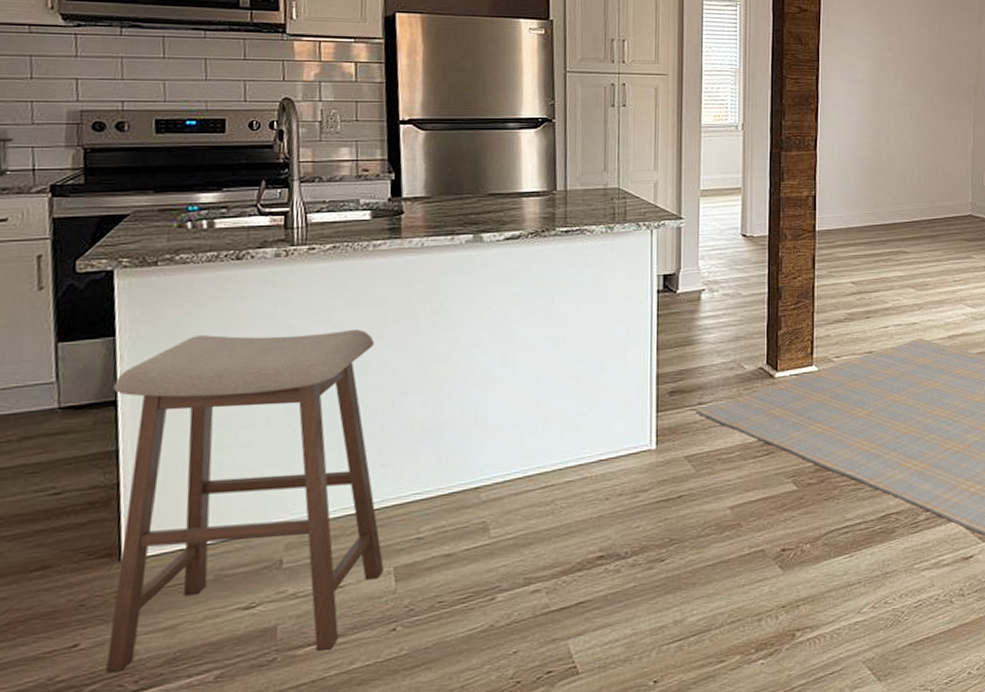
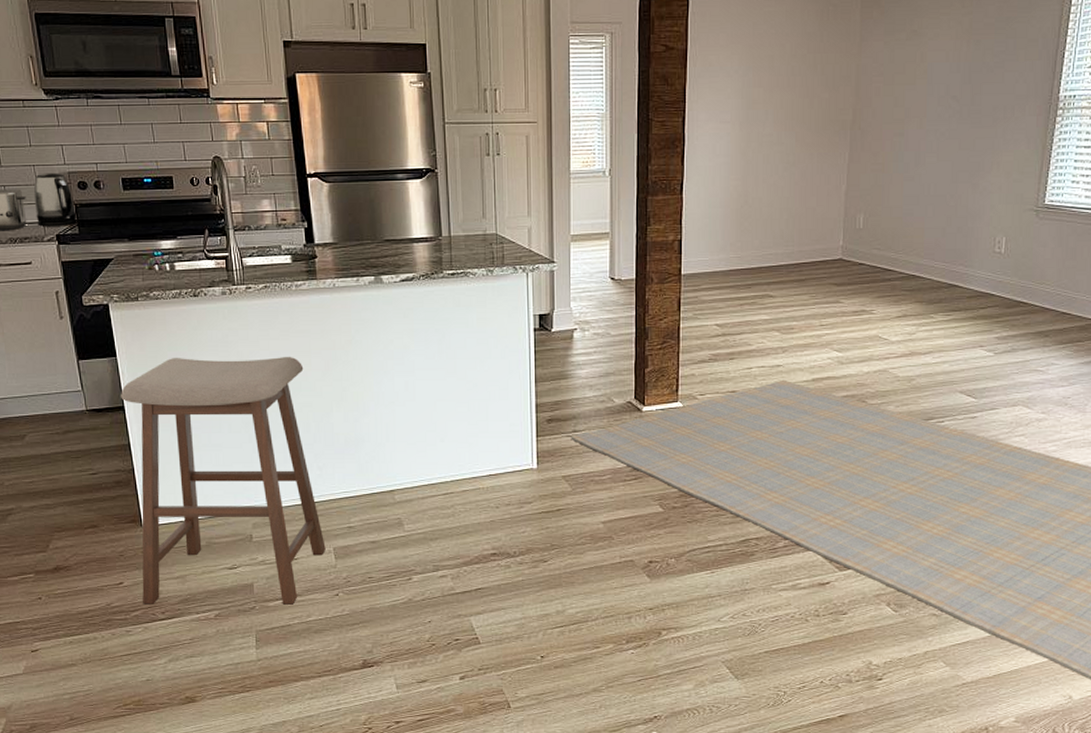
kettle: none [24,110,85,177] -> present [33,172,77,228]

